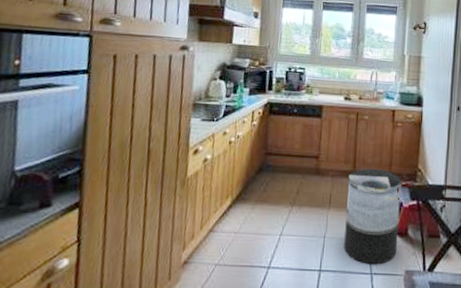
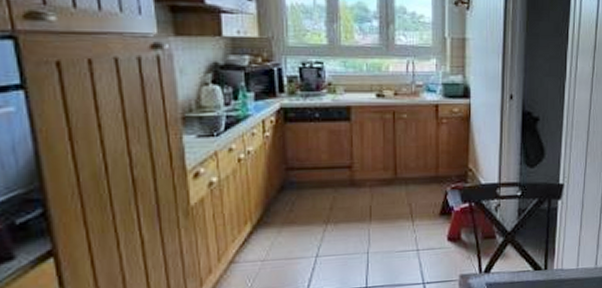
trash can: present [344,168,402,265] -> none [389,173,451,275]

